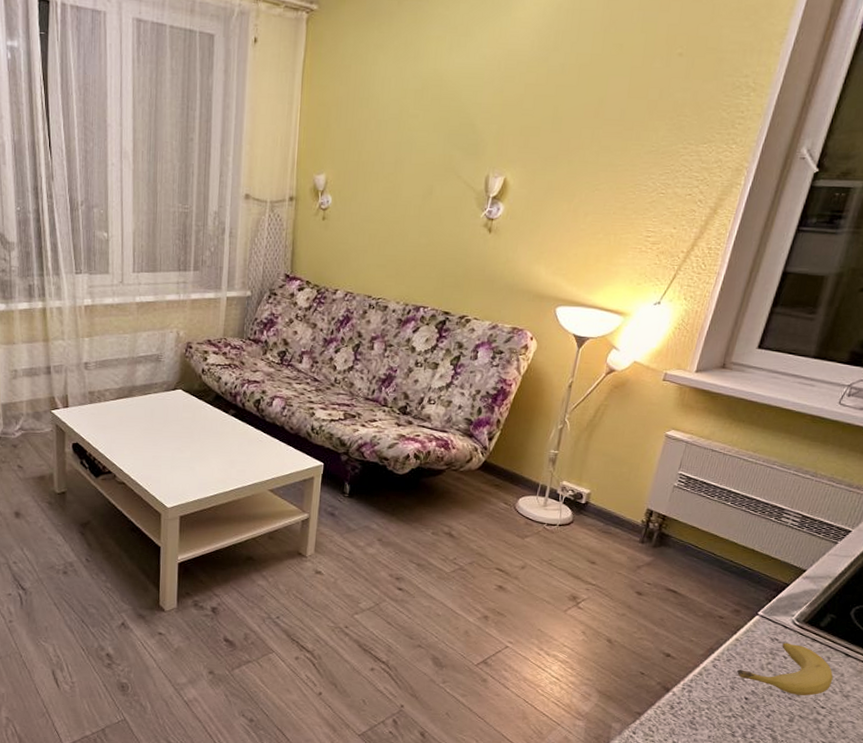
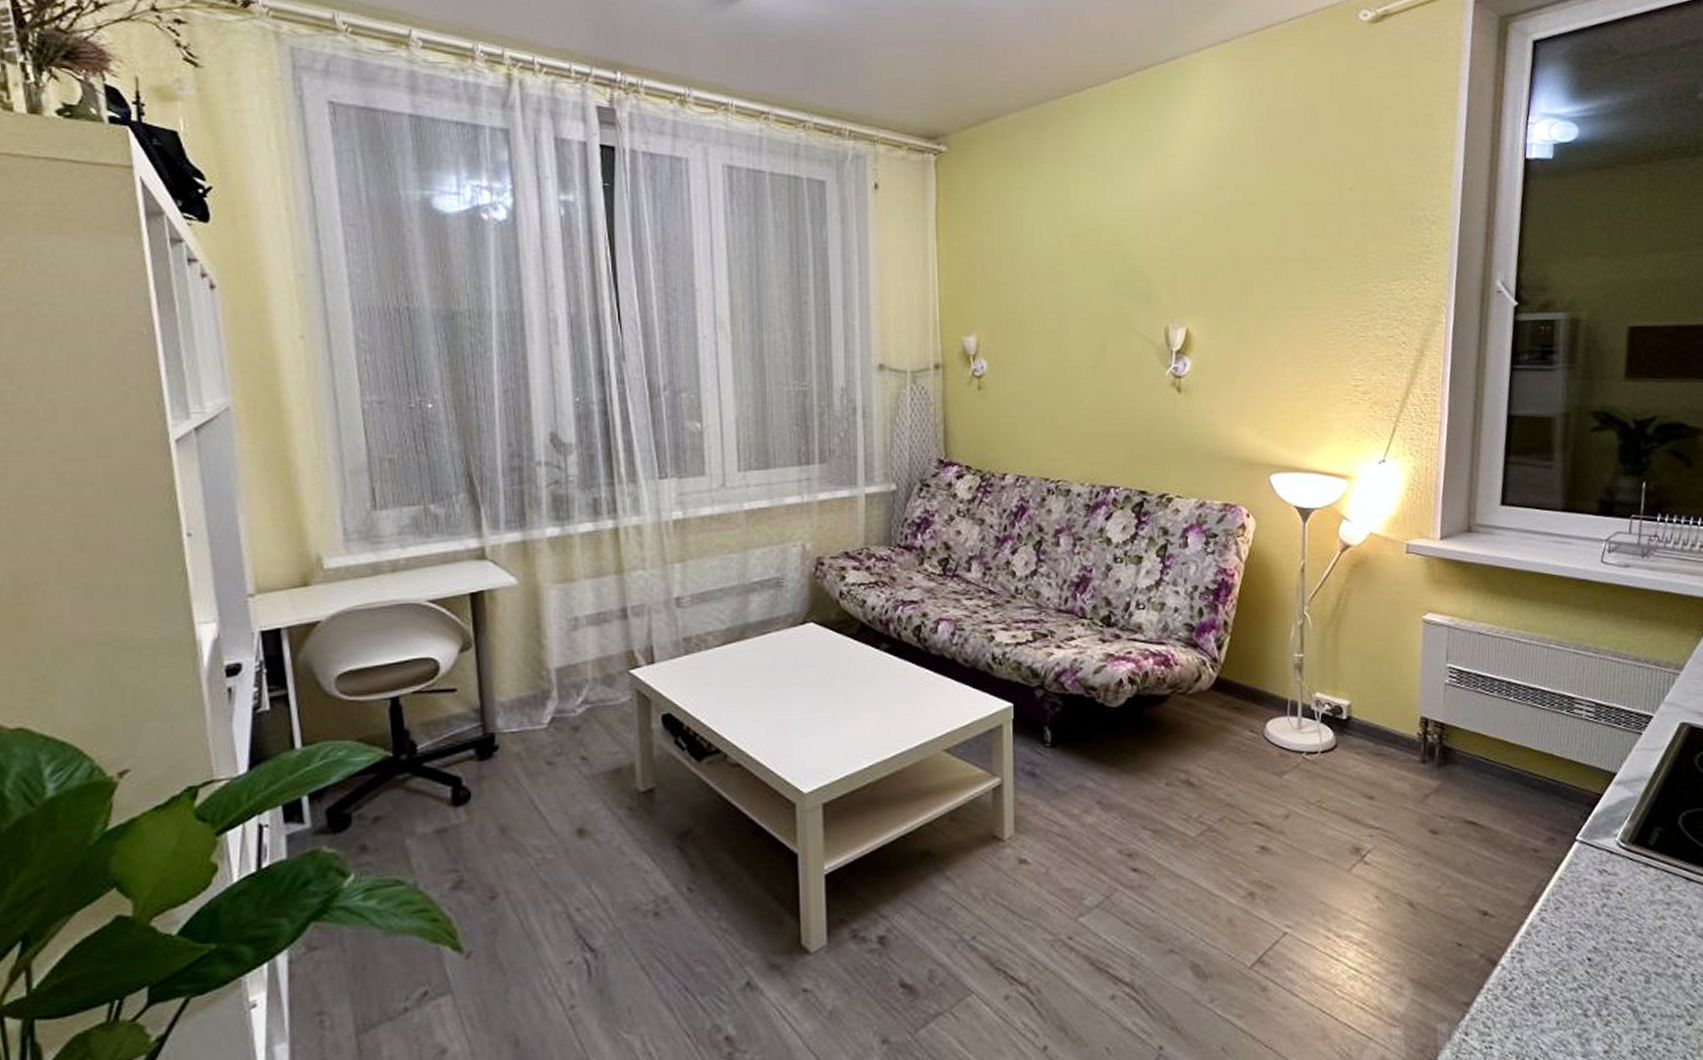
fruit: present [737,643,834,696] -> none [1570,873,1681,945]

